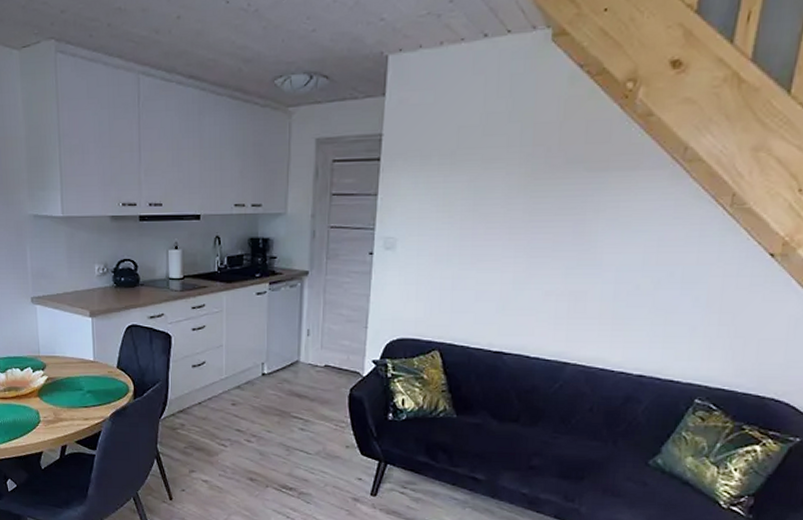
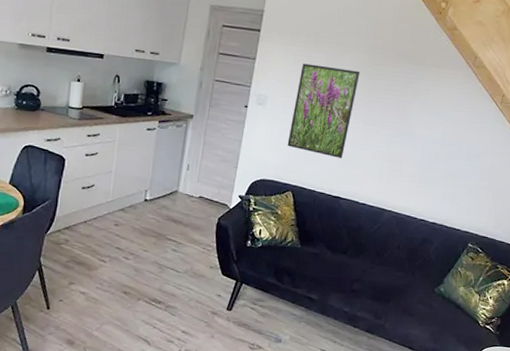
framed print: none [427,190,517,304] -> present [287,63,360,158]

